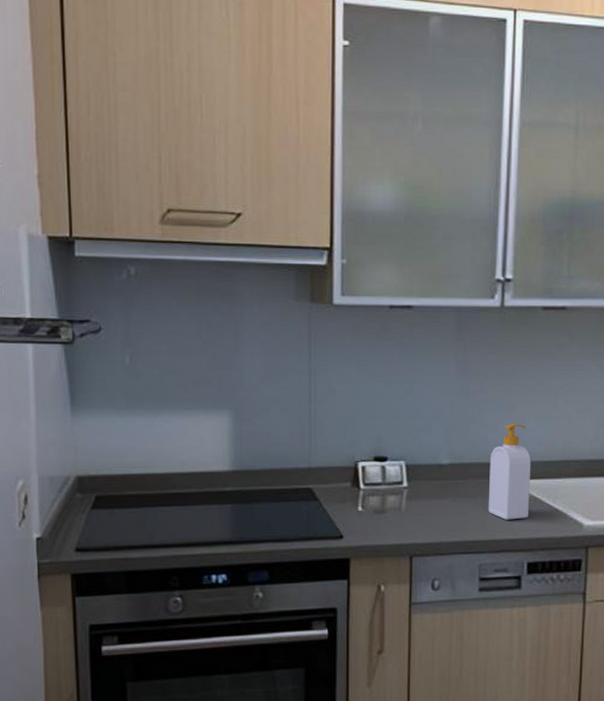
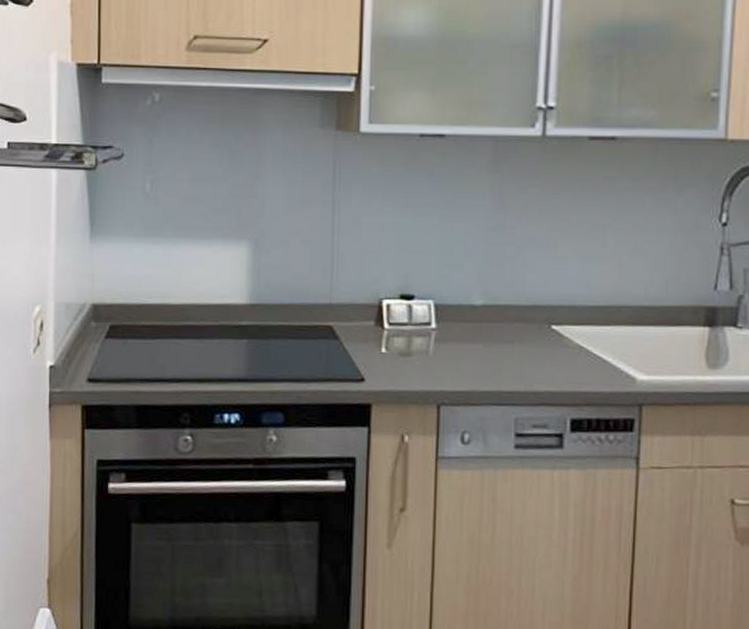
soap bottle: present [488,423,532,520] -> none [526,263,576,370]

